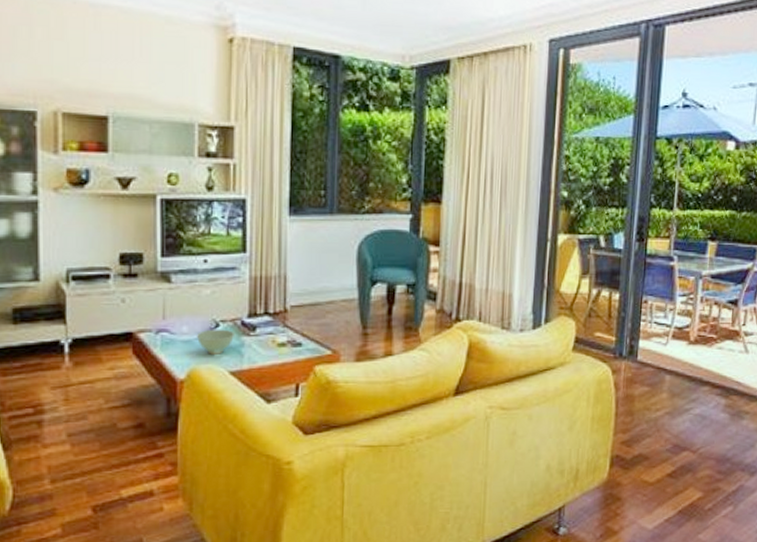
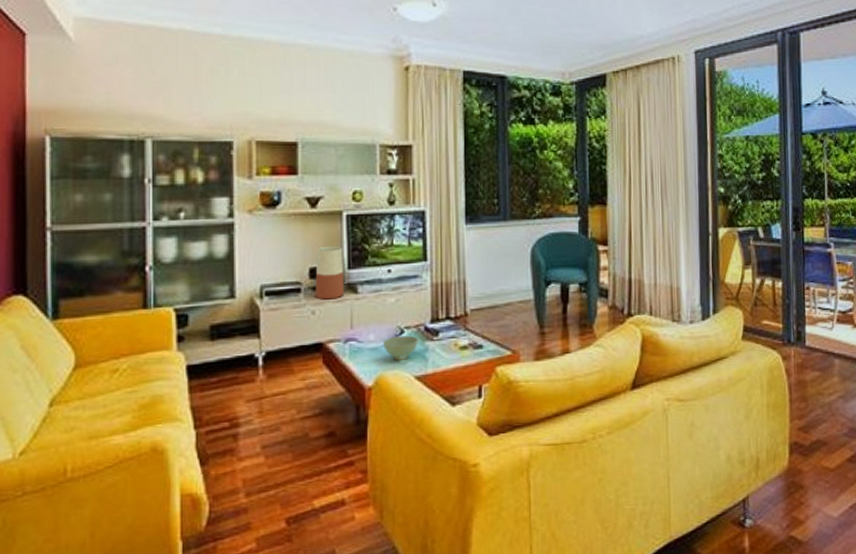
vase: none [125,232,157,288] -> present [315,246,345,300]

